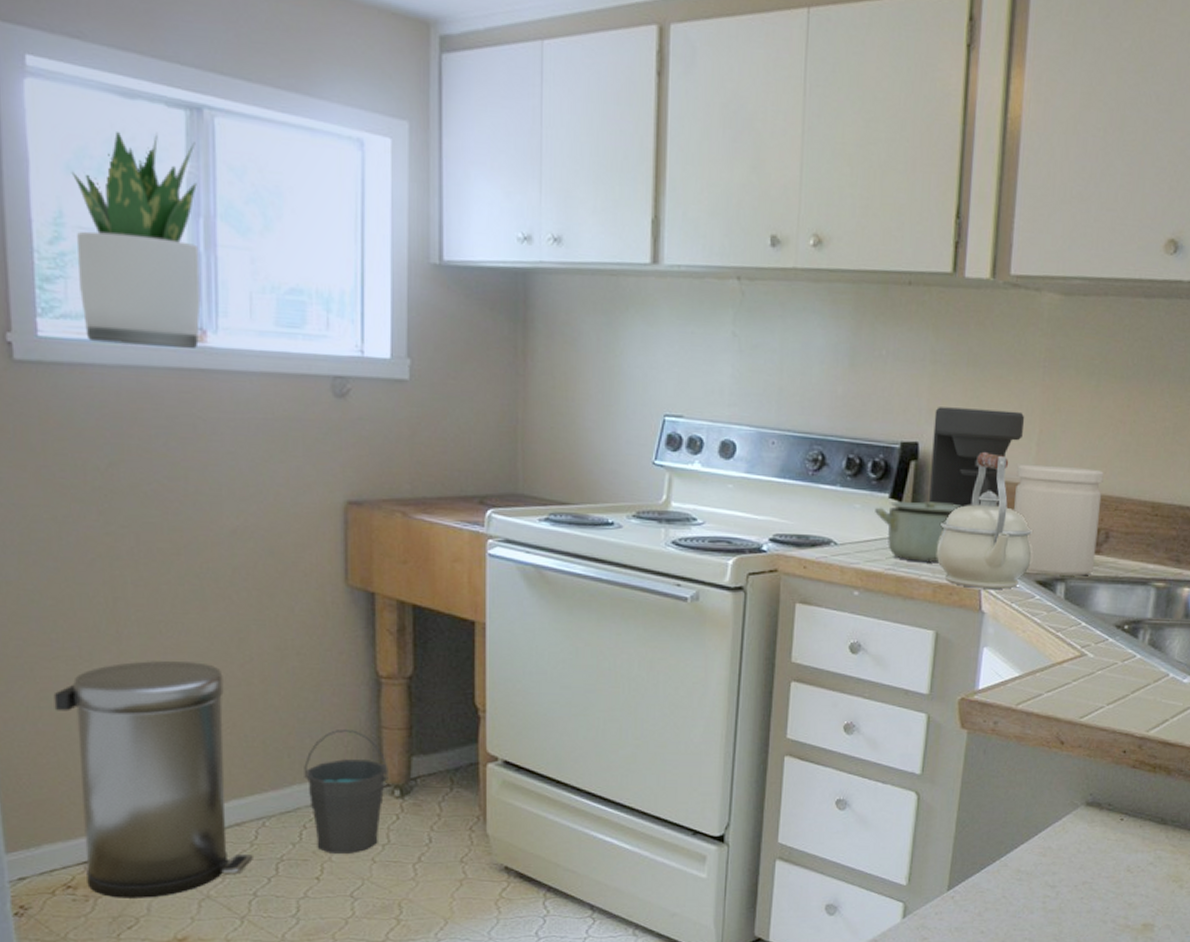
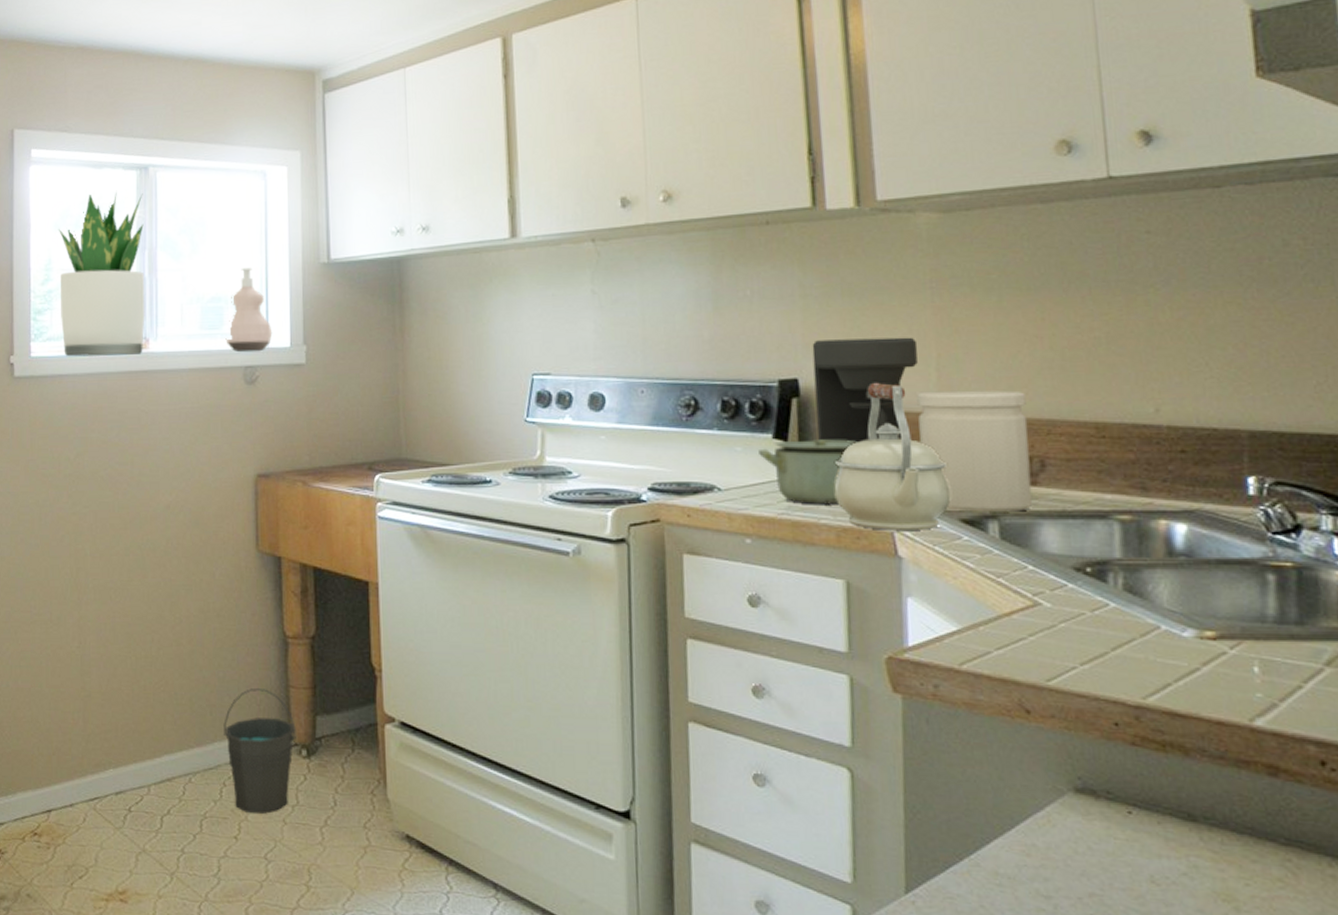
pedal bin: present [53,661,253,898] -> none [30,624,181,849]
soap bottle: none [308,257,369,361] -> present [225,268,273,353]

